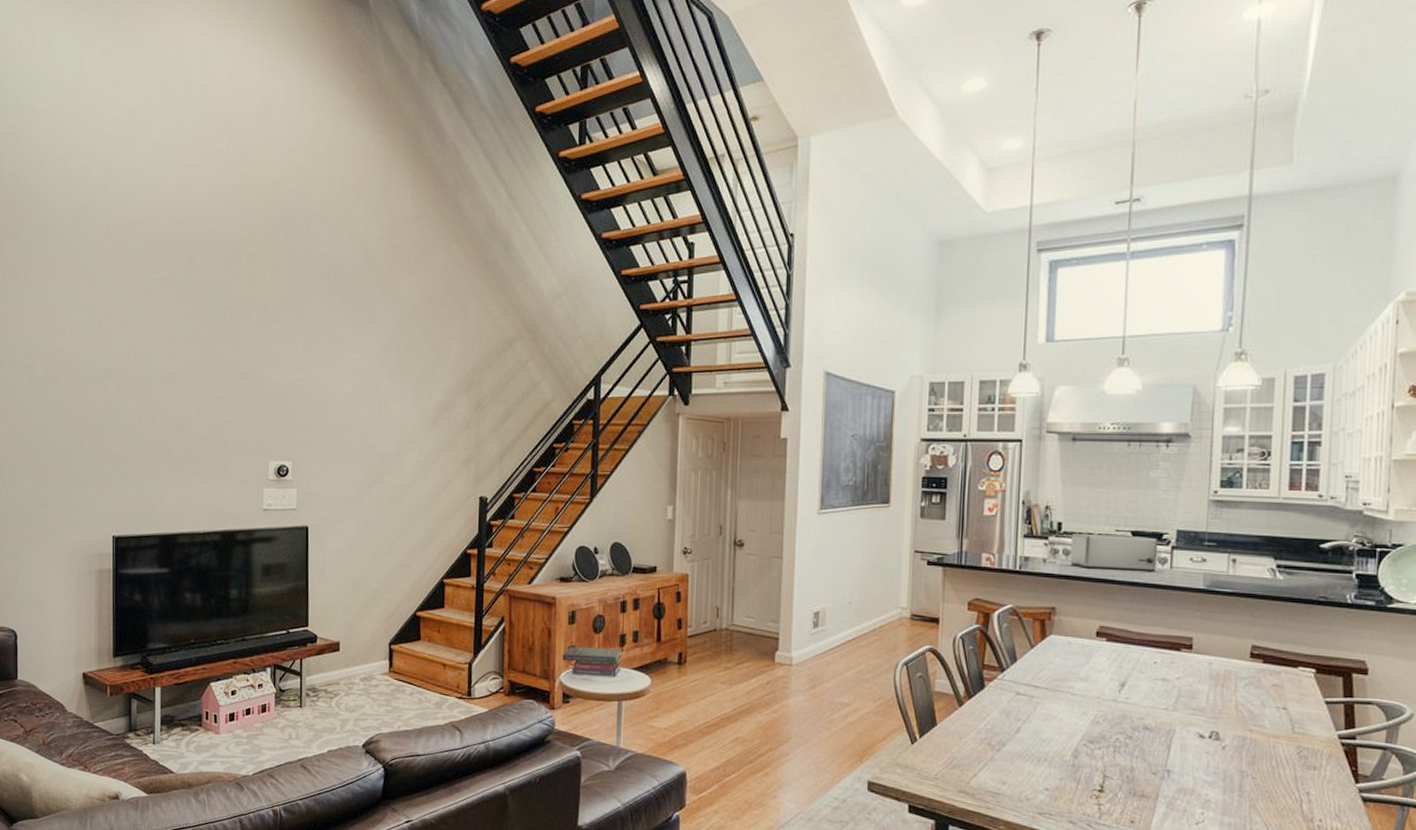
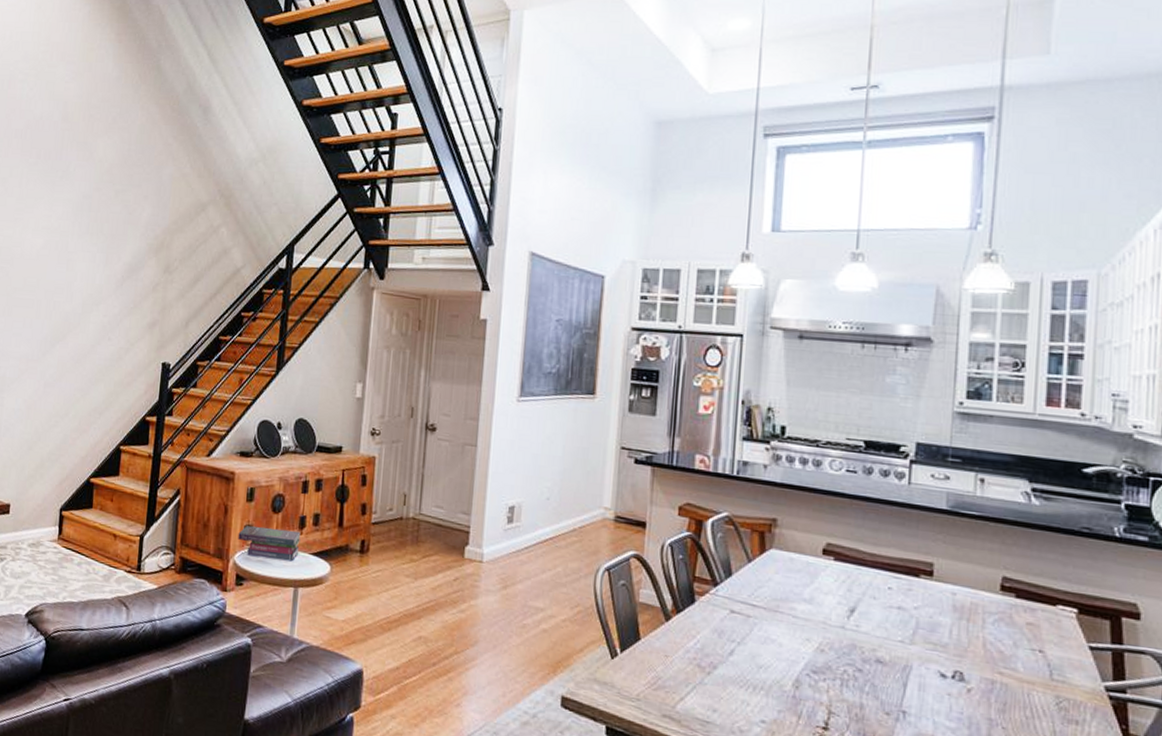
toaster: present [1070,534,1158,573] -> none [794,439,895,488]

